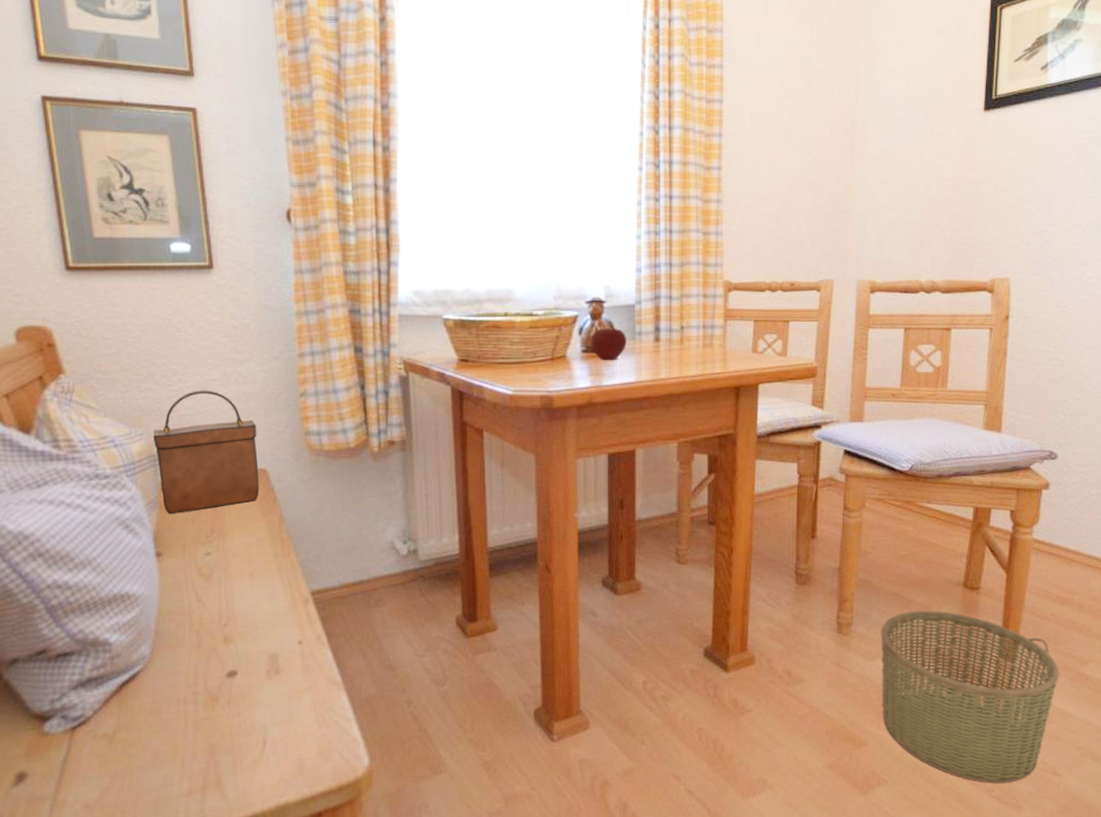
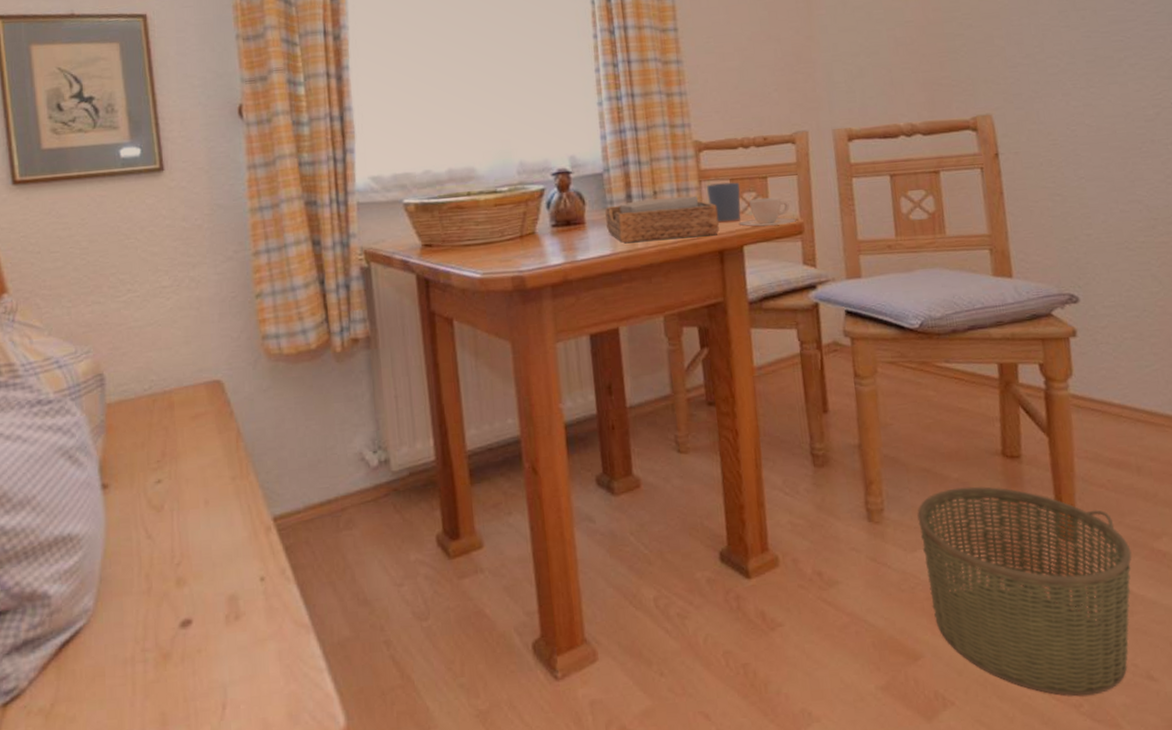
handbag: present [153,390,259,515] -> none [100,298,214,440]
apple: present [591,324,626,360] -> none [560,195,598,233]
napkin holder: none [633,333,740,373] -> present [605,195,719,243]
mug: none [732,323,763,362] -> present [707,182,741,224]
cup: none [757,340,812,367] -> present [738,197,797,227]

